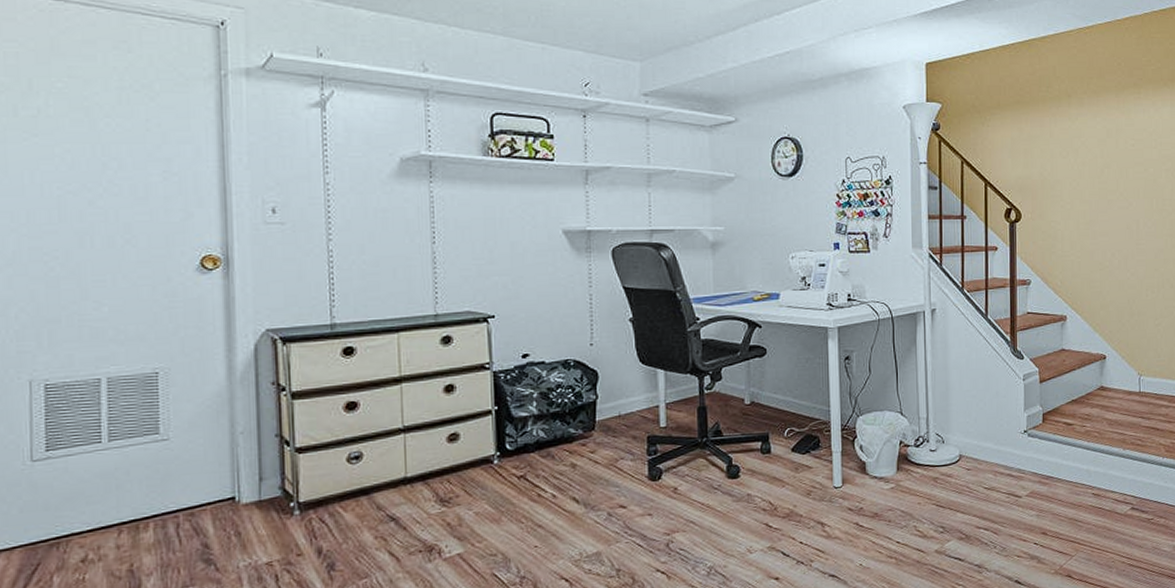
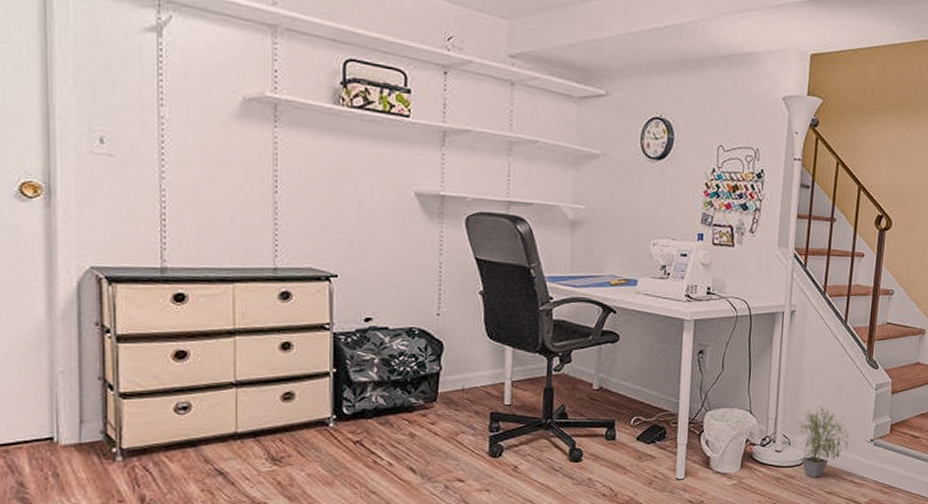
potted plant: none [948,401,1003,475] -> present [795,406,849,478]

